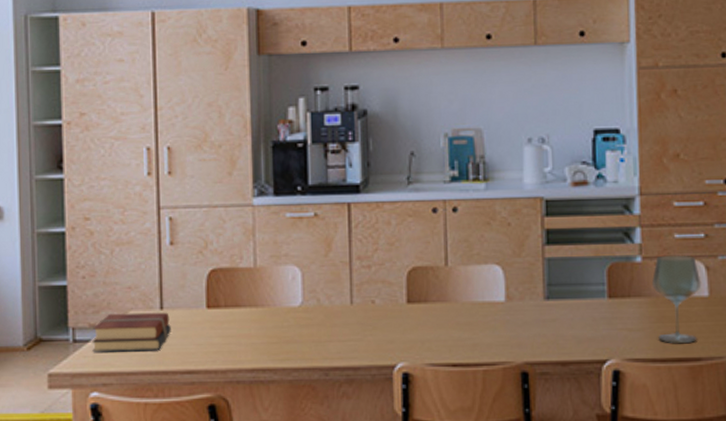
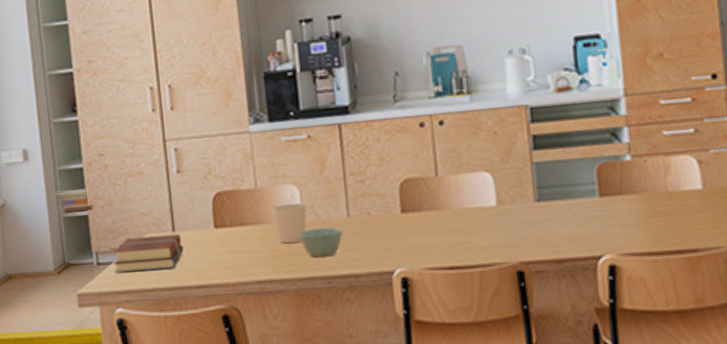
books: none [29,255,76,281] -> present [53,188,95,213]
dixie cup: none [273,286,307,330] -> present [274,203,306,244]
bowl: none [297,314,344,346] -> present [298,227,343,258]
wine glass: present [651,255,702,343] -> none [642,151,694,236]

